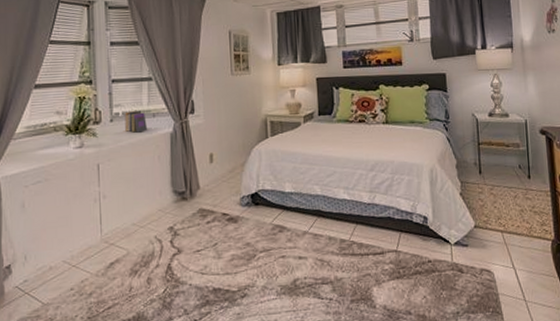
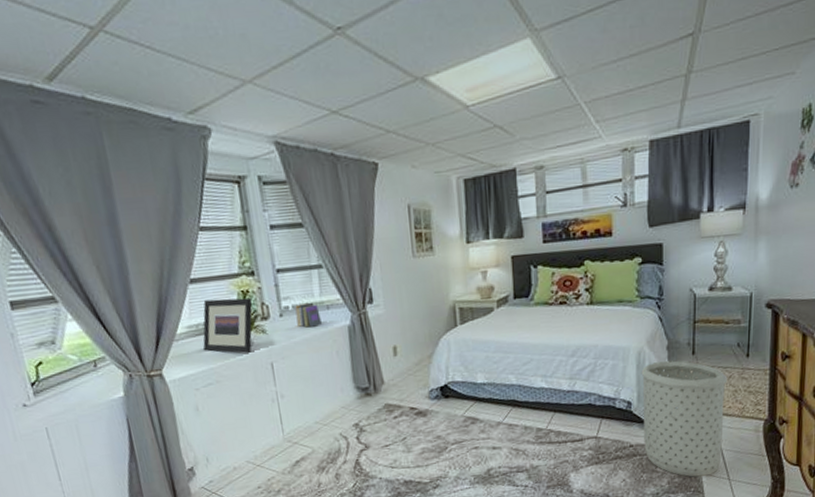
picture frame: none [38,103,88,154] -> present [203,297,253,354]
laundry basket: none [434,179,516,297] -> present [641,360,728,477]

